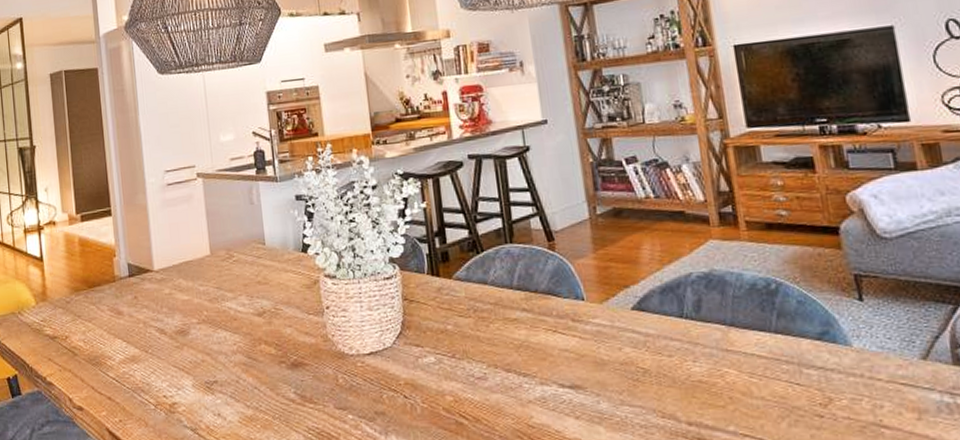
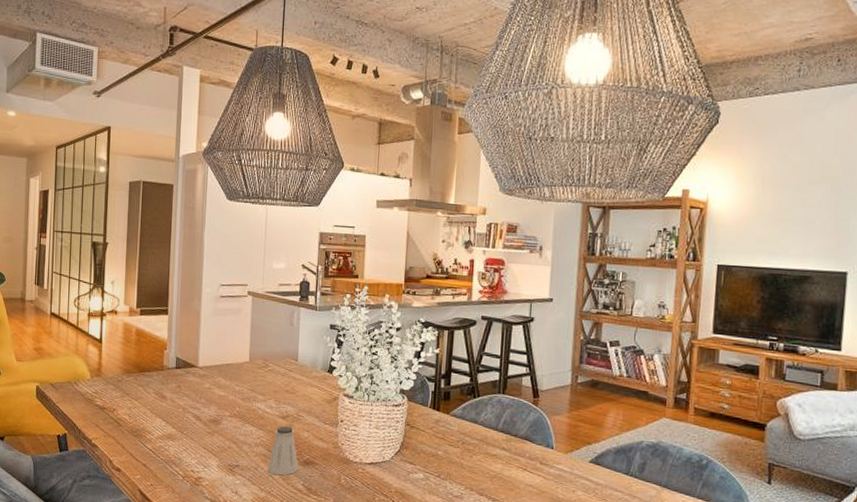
saltshaker: none [250,324,287,386] -> present [267,426,299,475]

